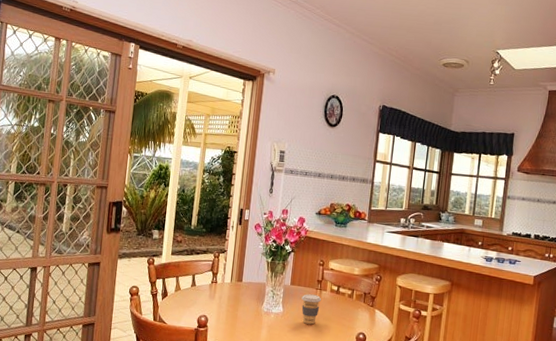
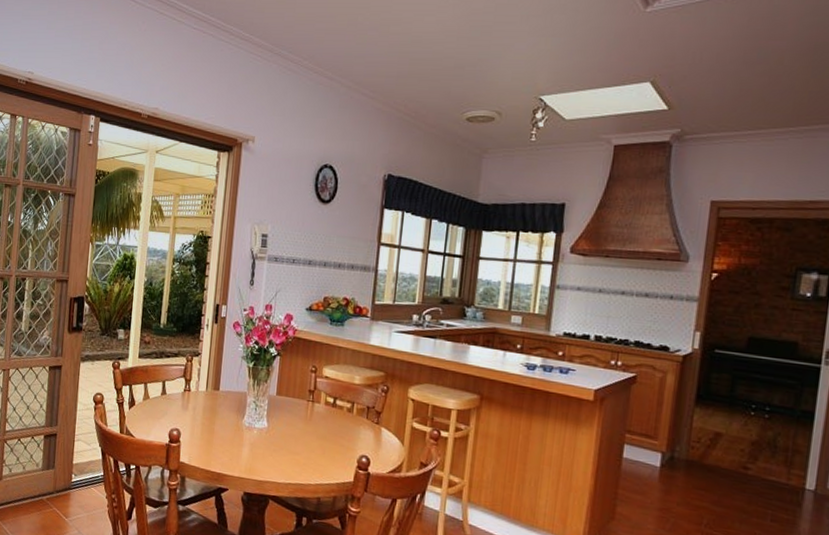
coffee cup: present [301,294,322,325] -> none [290,406,315,444]

